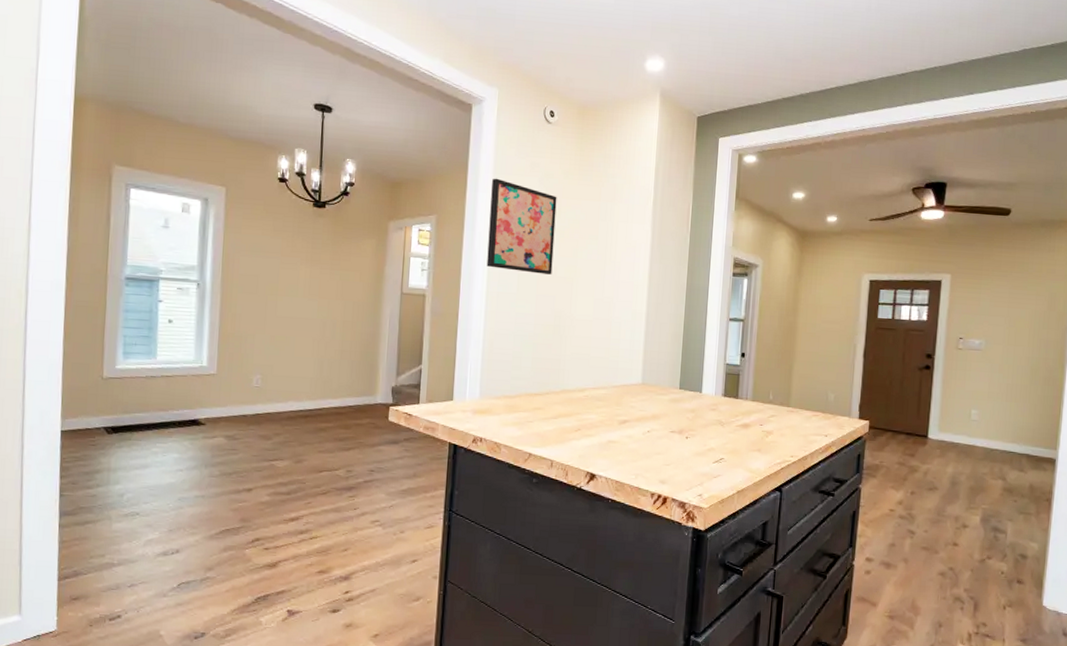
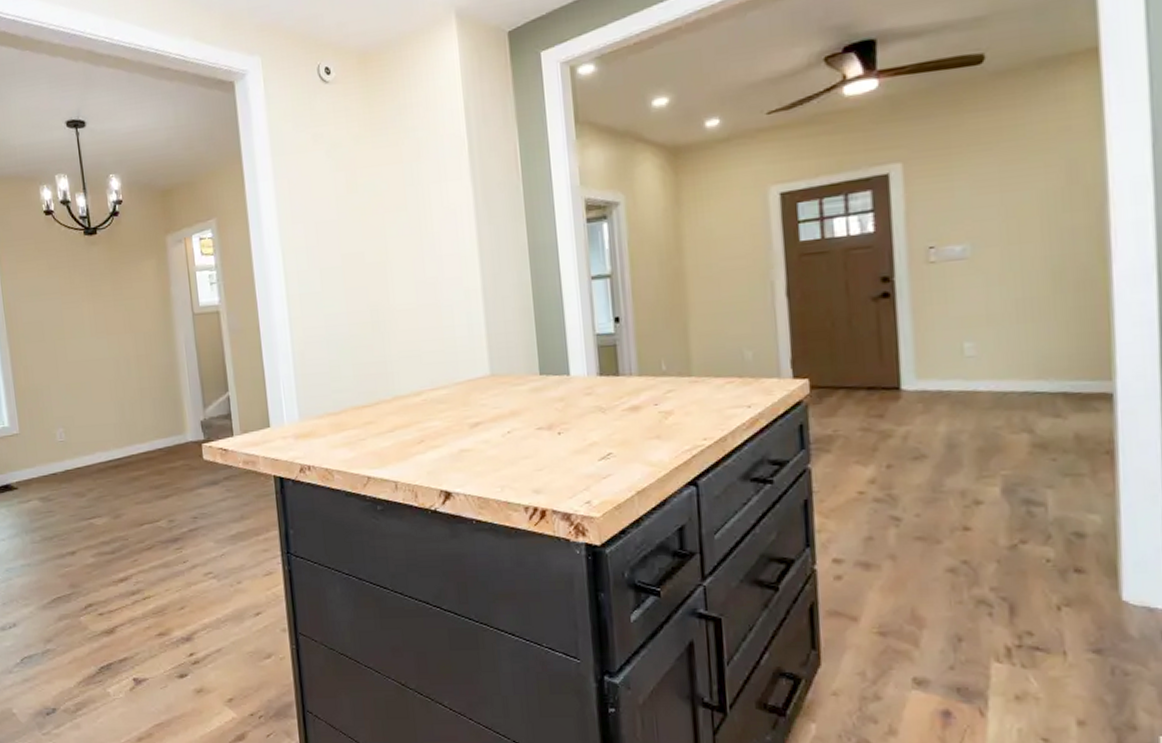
wall art: present [487,178,557,275] -> none [271,161,359,267]

